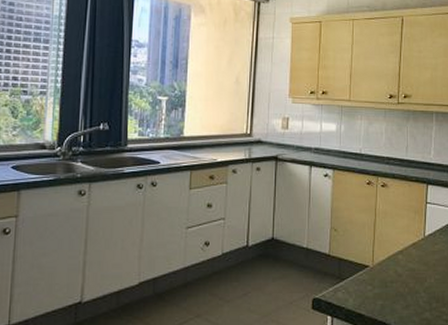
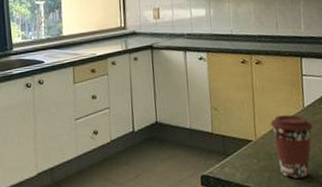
coffee cup: none [389,242,431,309] -> present [270,115,313,179]

